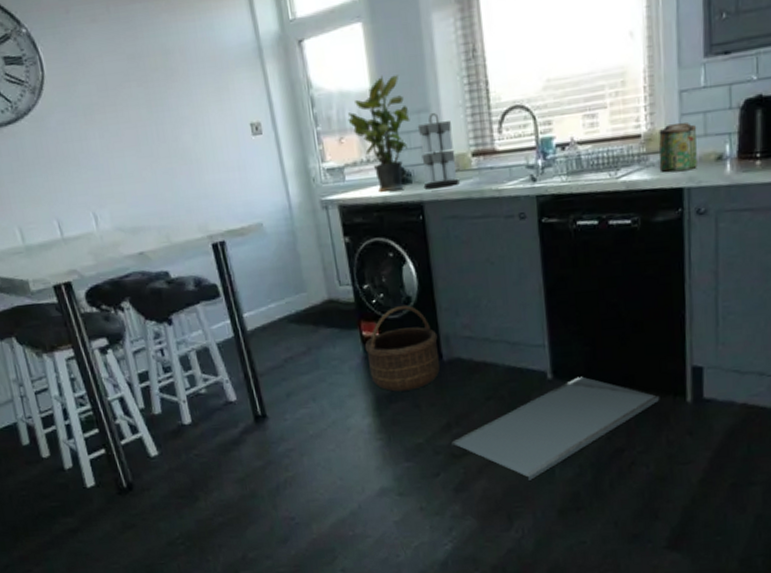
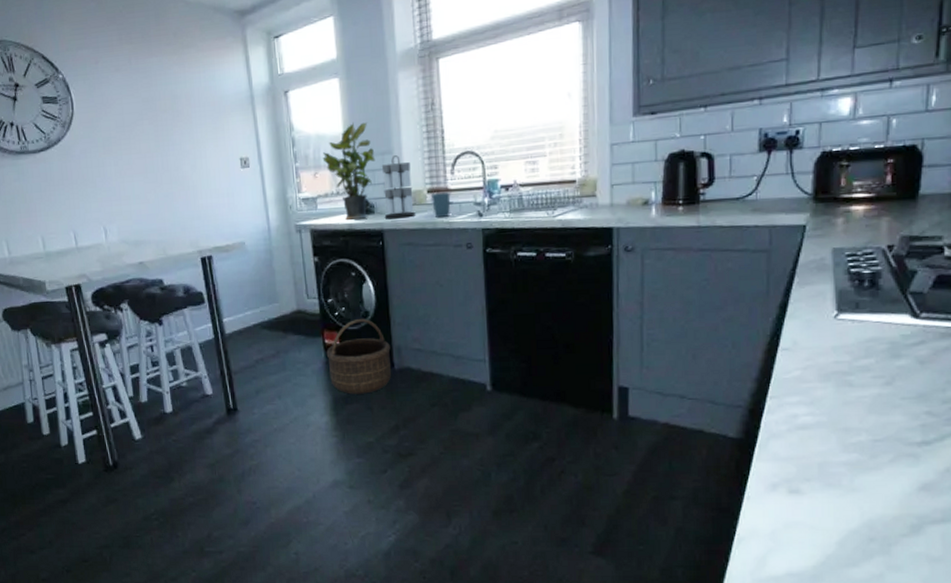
door mat: present [451,376,660,480] -> none [399,390,589,482]
cup: none [476,154,503,185] -> present [430,191,454,217]
canister: present [658,122,697,173] -> none [591,171,626,214]

